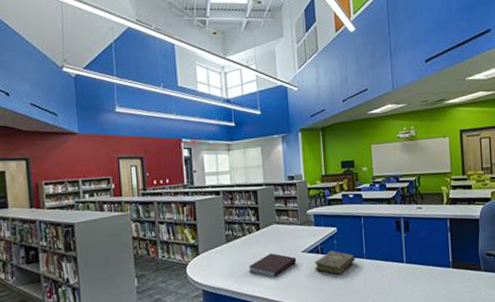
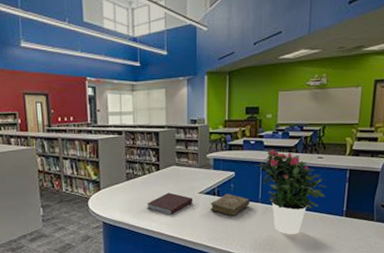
potted flower: none [356,202,431,291] -> present [255,149,328,234]

